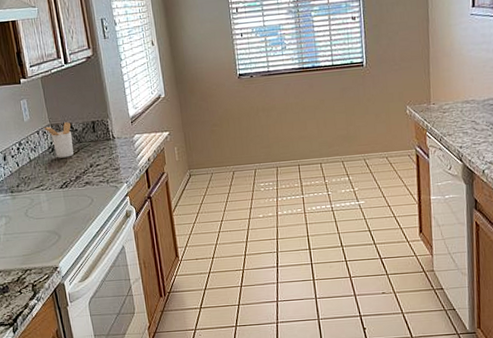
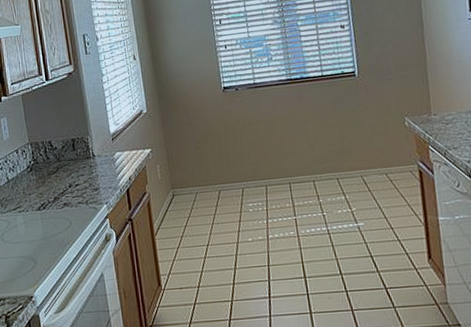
utensil holder: present [43,122,74,158] -> none [22,140,52,178]

